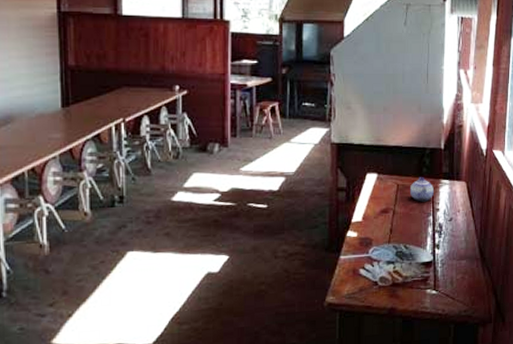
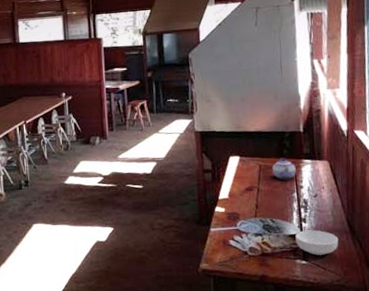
cereal bowl: none [428,257,469,285] -> present [295,230,339,255]

